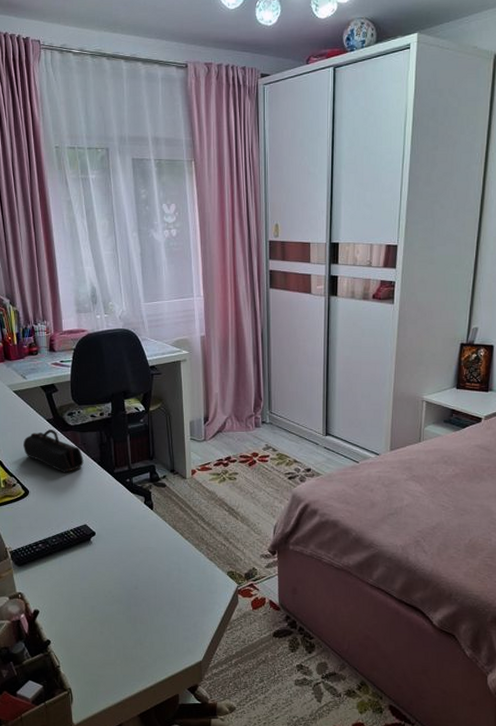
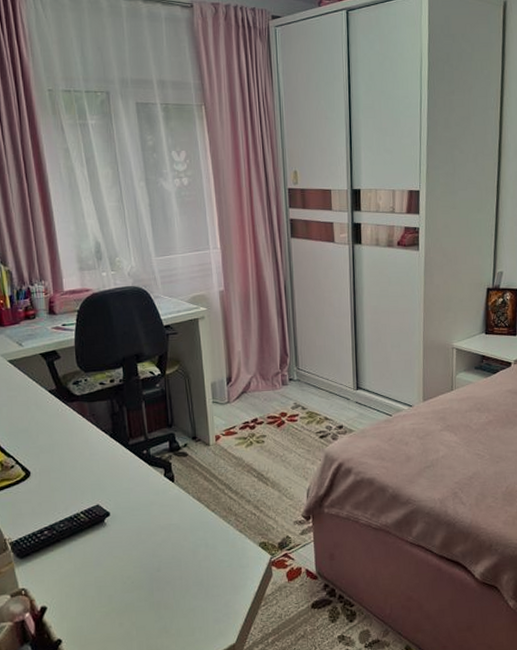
pencil case: present [23,429,84,473] -> none [22,401,93,449]

